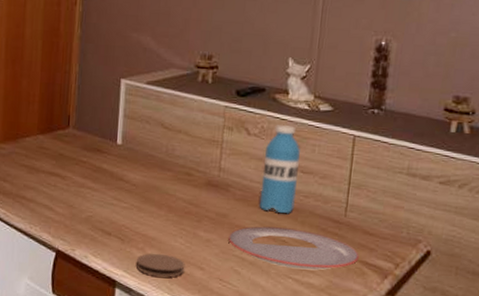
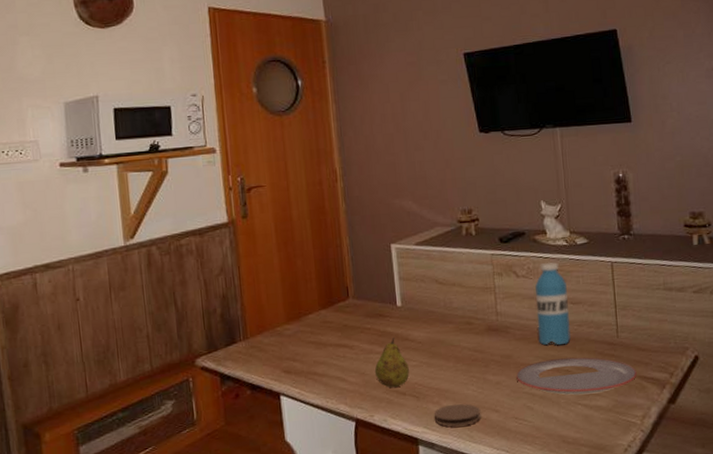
fruit: none [83,175,119,227] -> present [374,338,409,388]

